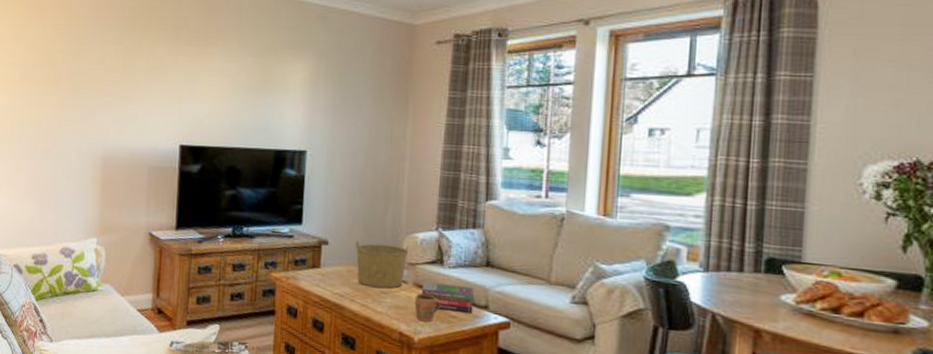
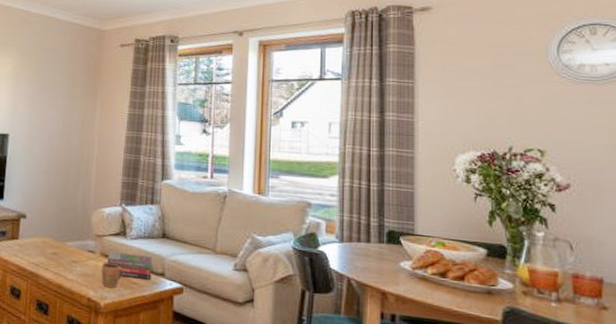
basket: present [355,240,409,289] -> none [50,214,97,259]

